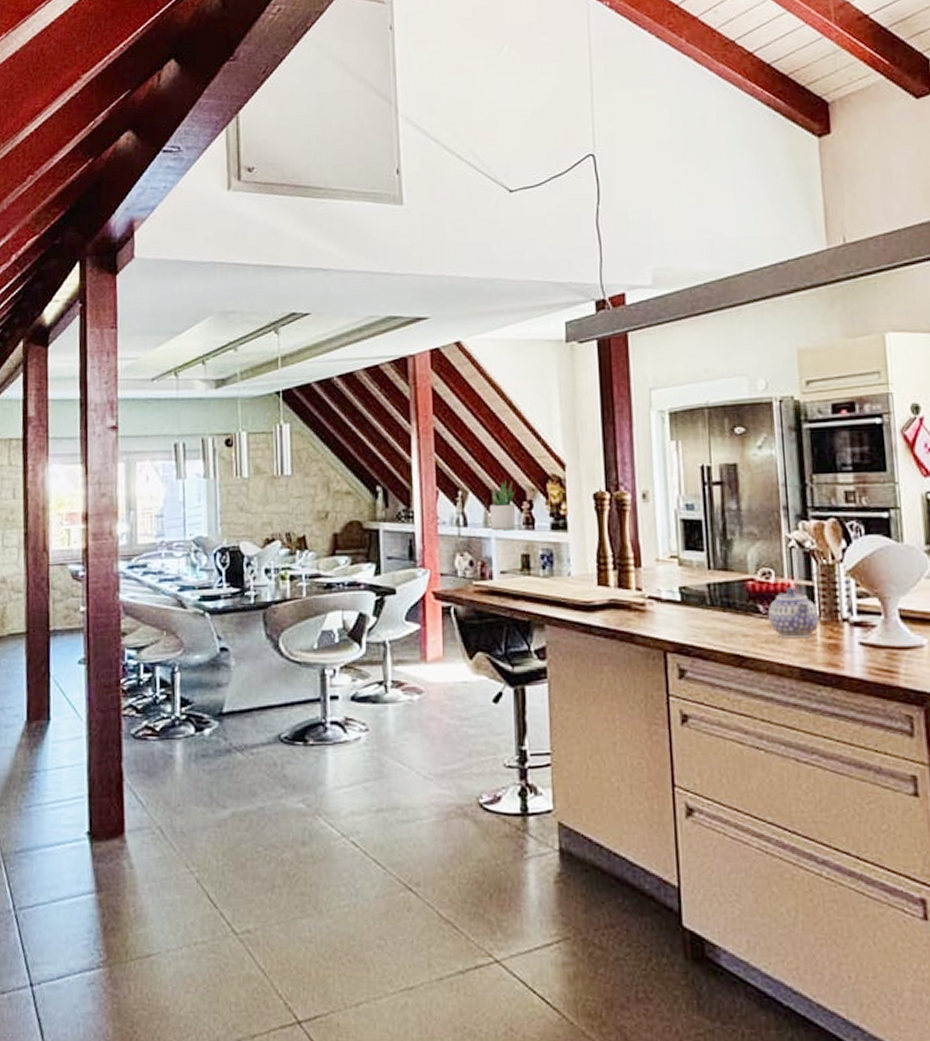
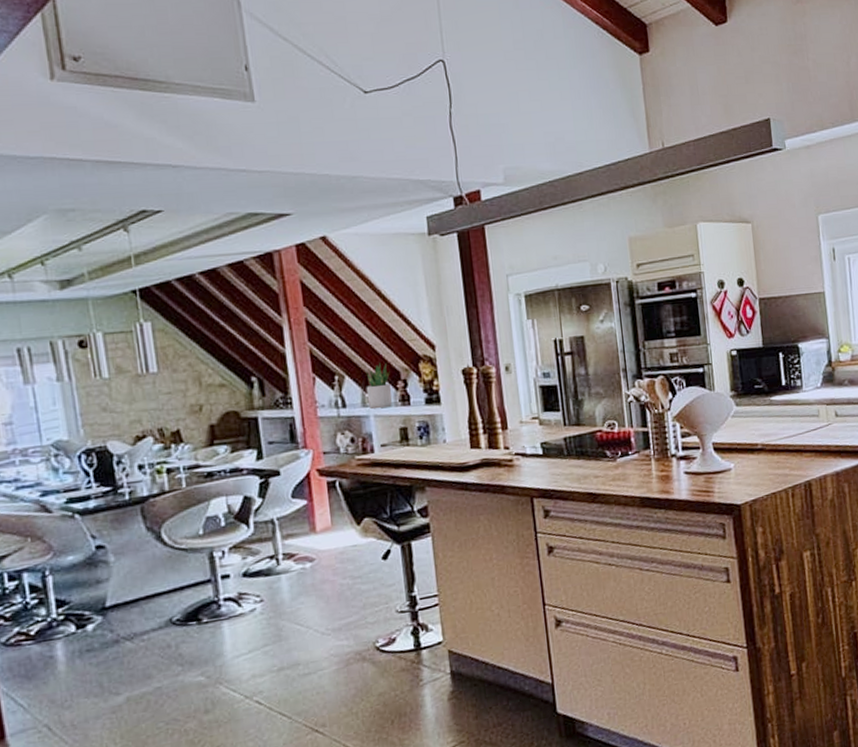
teapot: present [767,587,820,639] -> none [613,434,654,476]

